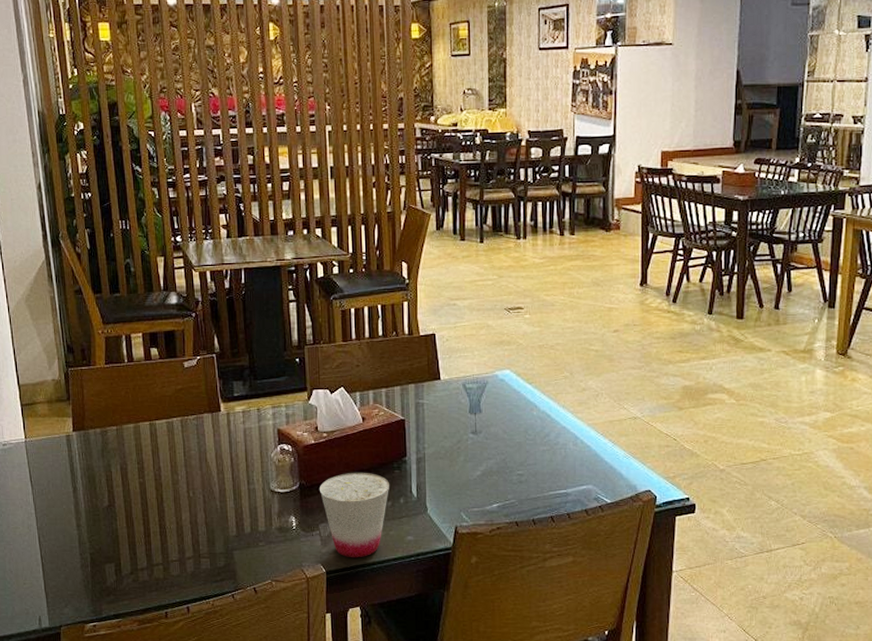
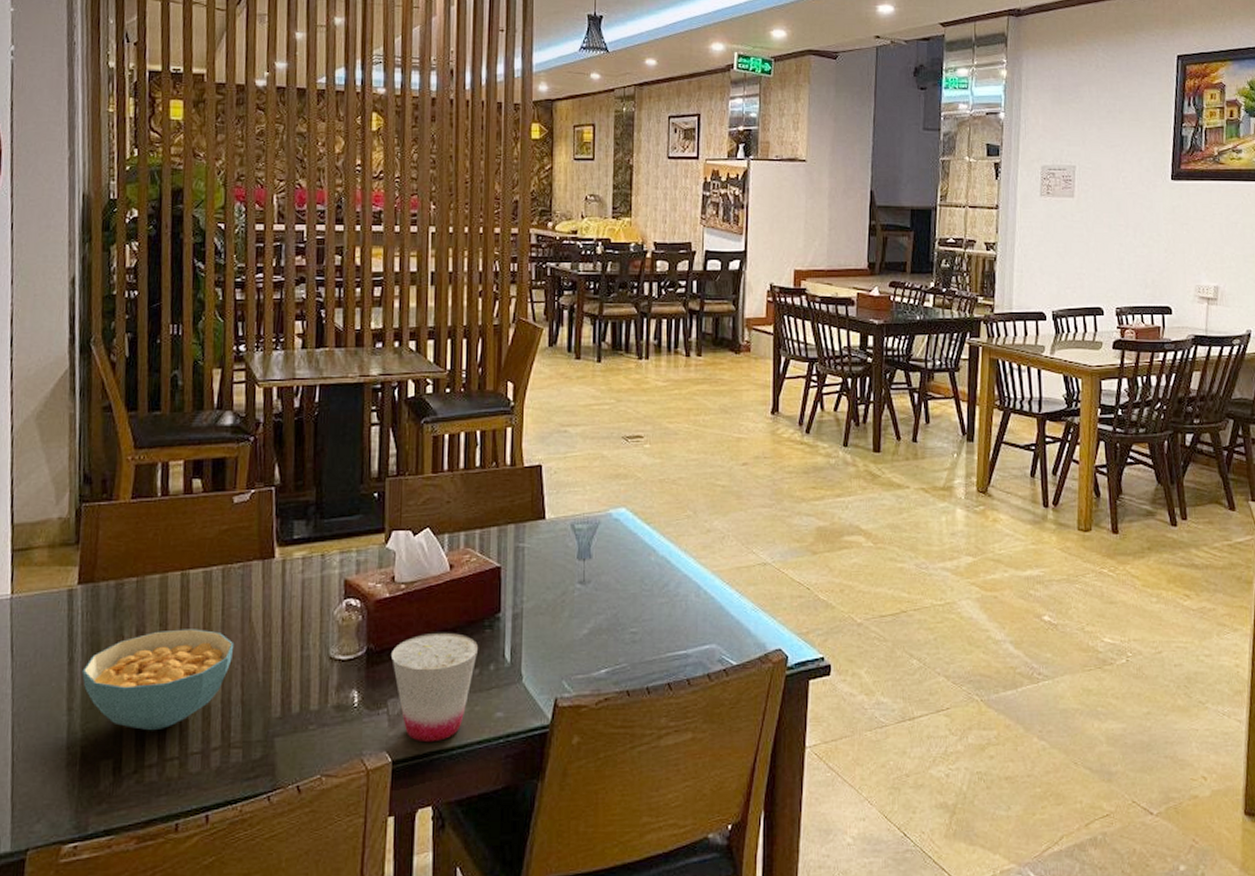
cereal bowl: none [84,467,196,543] -> present [82,629,235,731]

